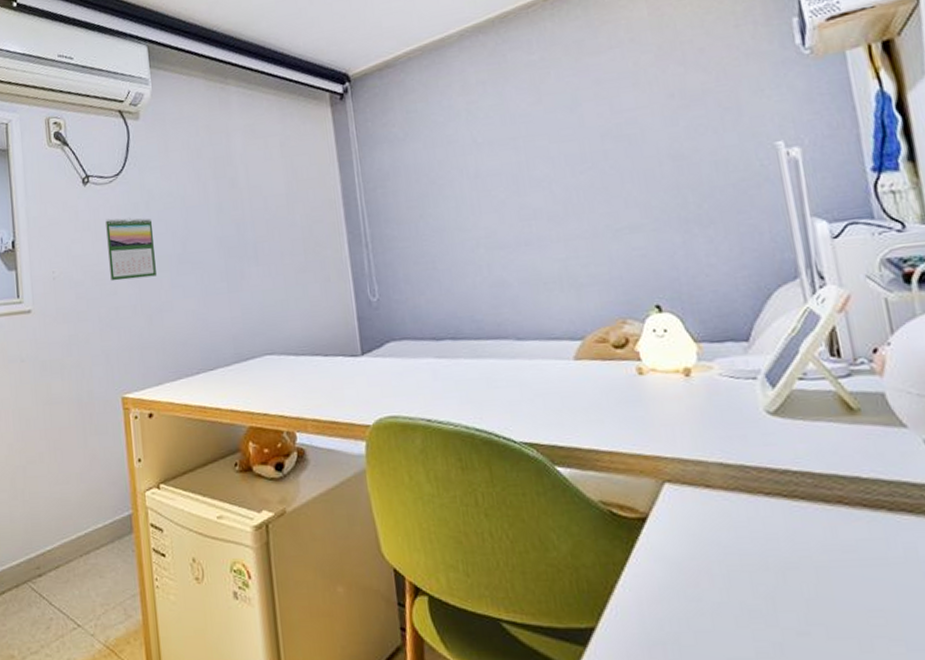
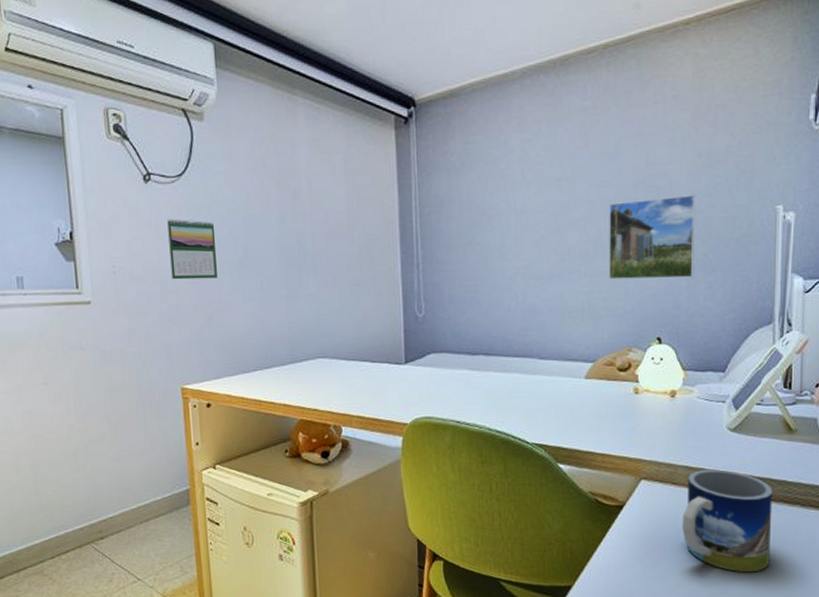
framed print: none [574,140,689,243] -> present [608,195,695,280]
mug: none [725,465,861,606] -> present [682,469,773,573]

